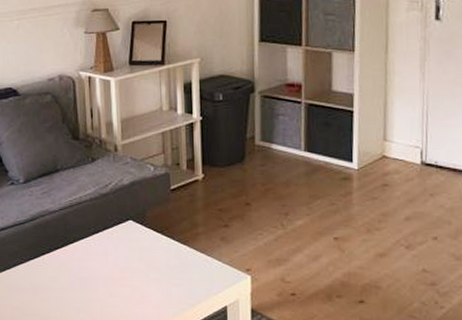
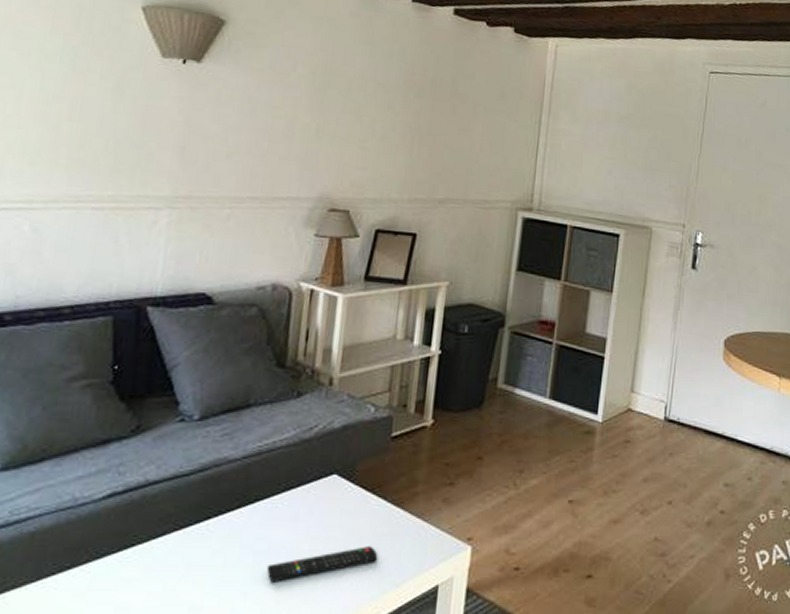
remote control: none [91,275,174,301] -> present [266,546,378,582]

